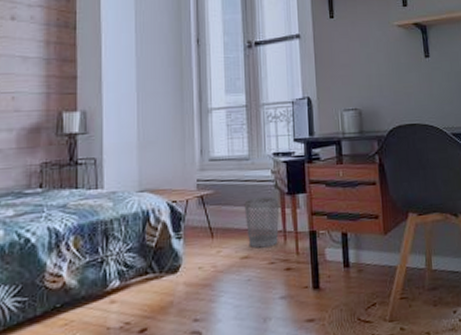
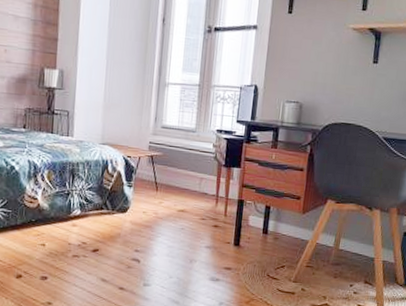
wastebasket: present [244,196,279,249] -> none [185,164,217,206]

